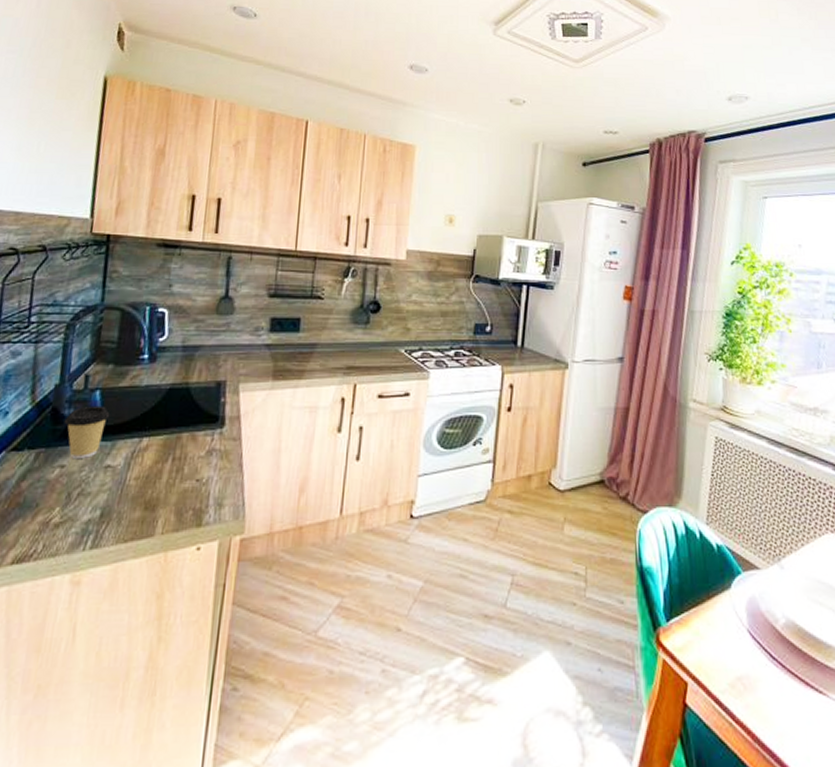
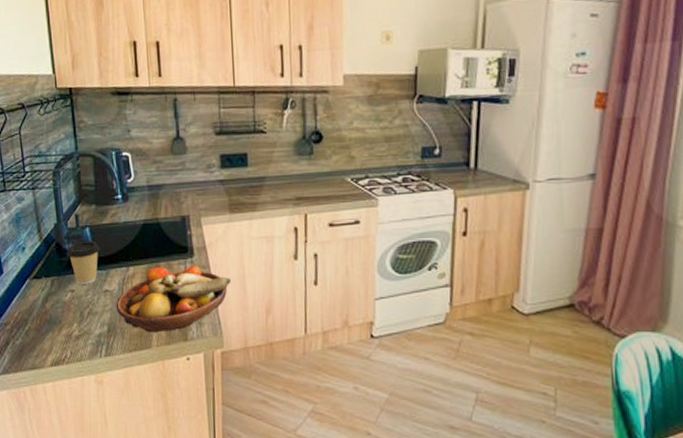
fruit bowl: none [116,436,265,517] -> present [116,265,232,333]

